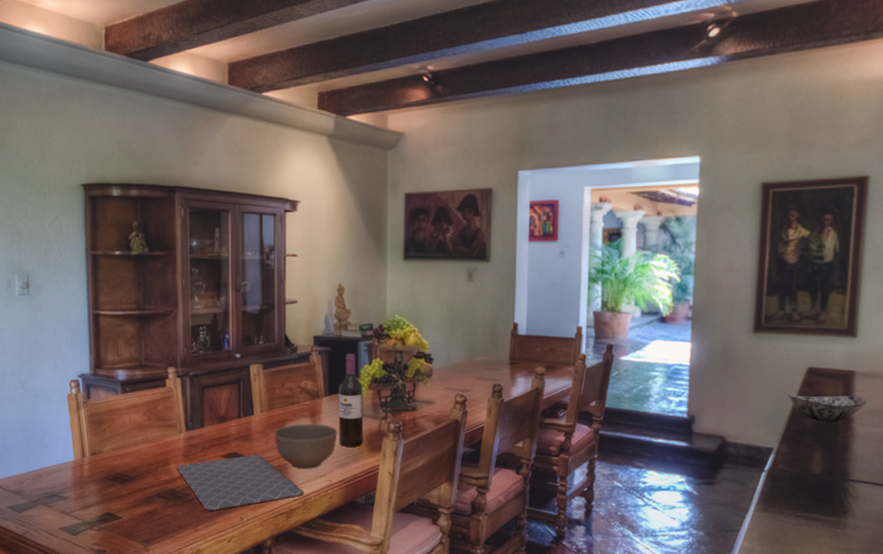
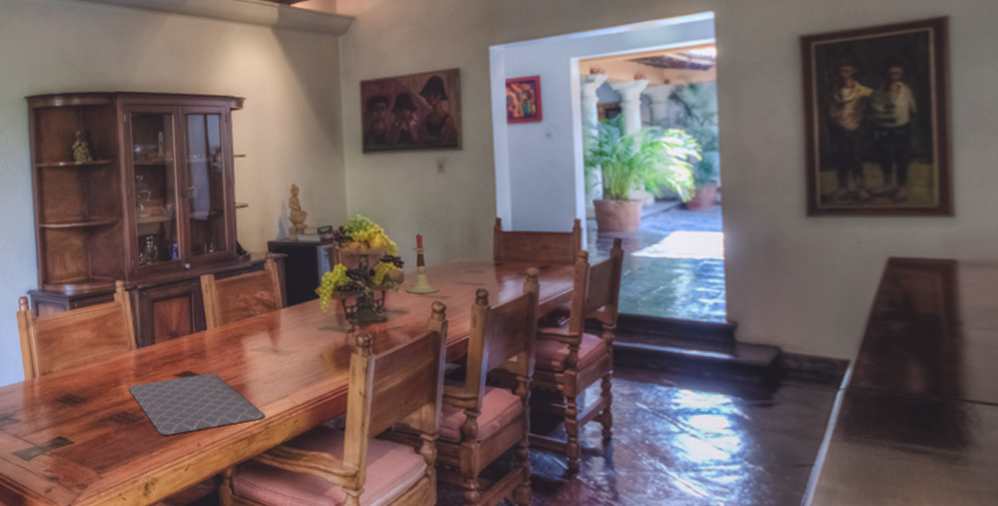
bowl: present [274,423,338,469] -> none [230,338,300,389]
wine bottle: present [339,353,363,448] -> none [298,259,329,365]
candlestick: none [434,333,462,388] -> present [406,233,439,295]
decorative bowl: present [787,394,868,421] -> none [862,291,981,325]

